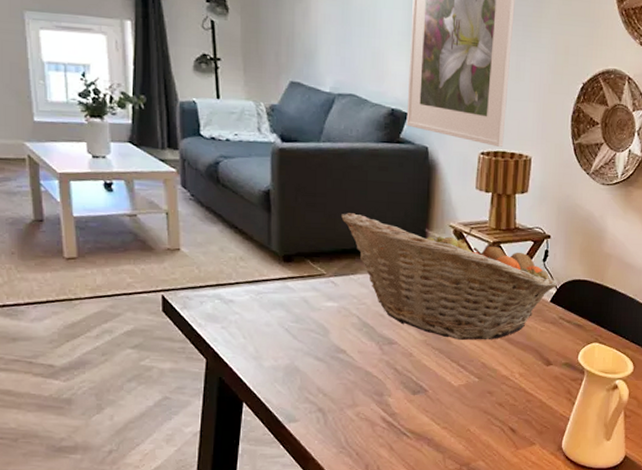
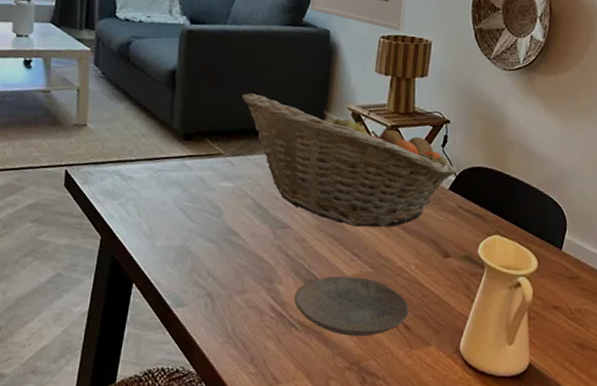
plate: none [404,386,515,441] -> present [293,275,410,337]

